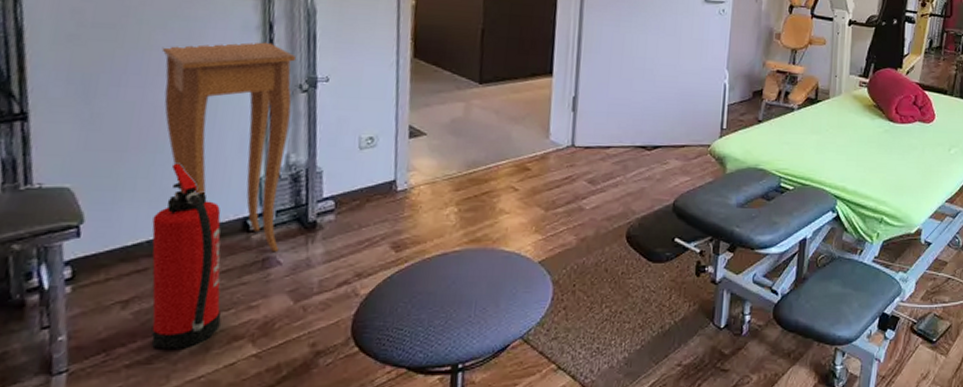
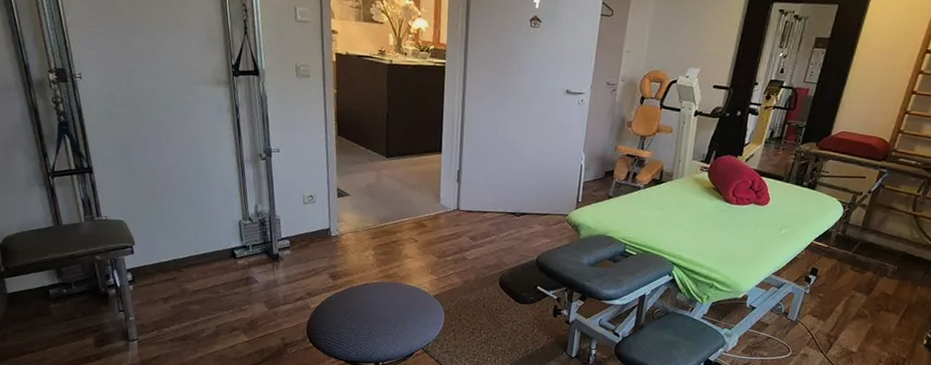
fire extinguisher: present [151,164,222,349] -> none [175,208,224,333]
side table: present [161,42,297,253] -> none [168,120,256,274]

